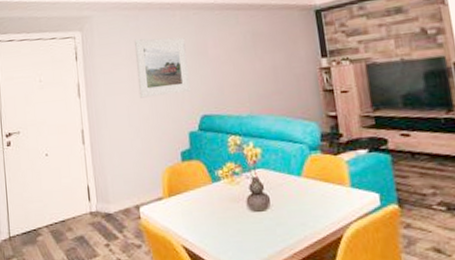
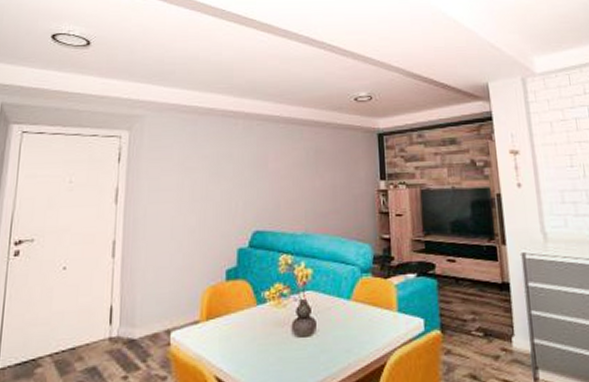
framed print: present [135,37,190,98] -> none [187,145,245,209]

